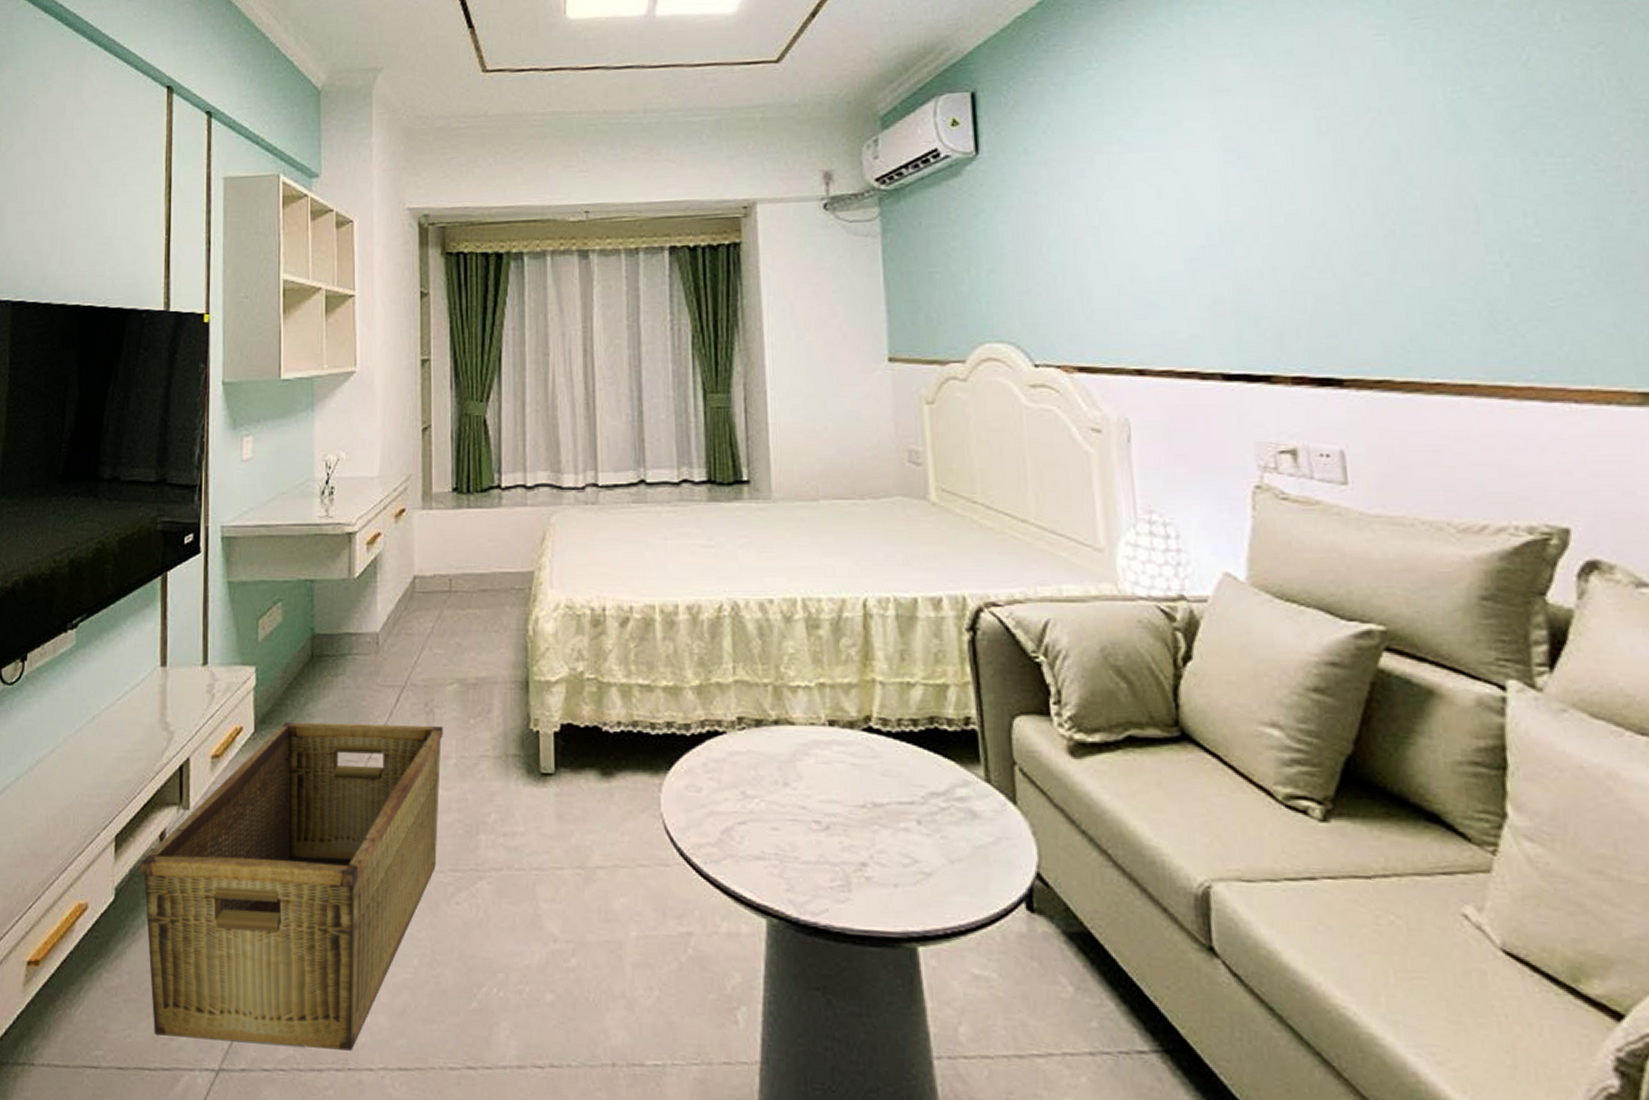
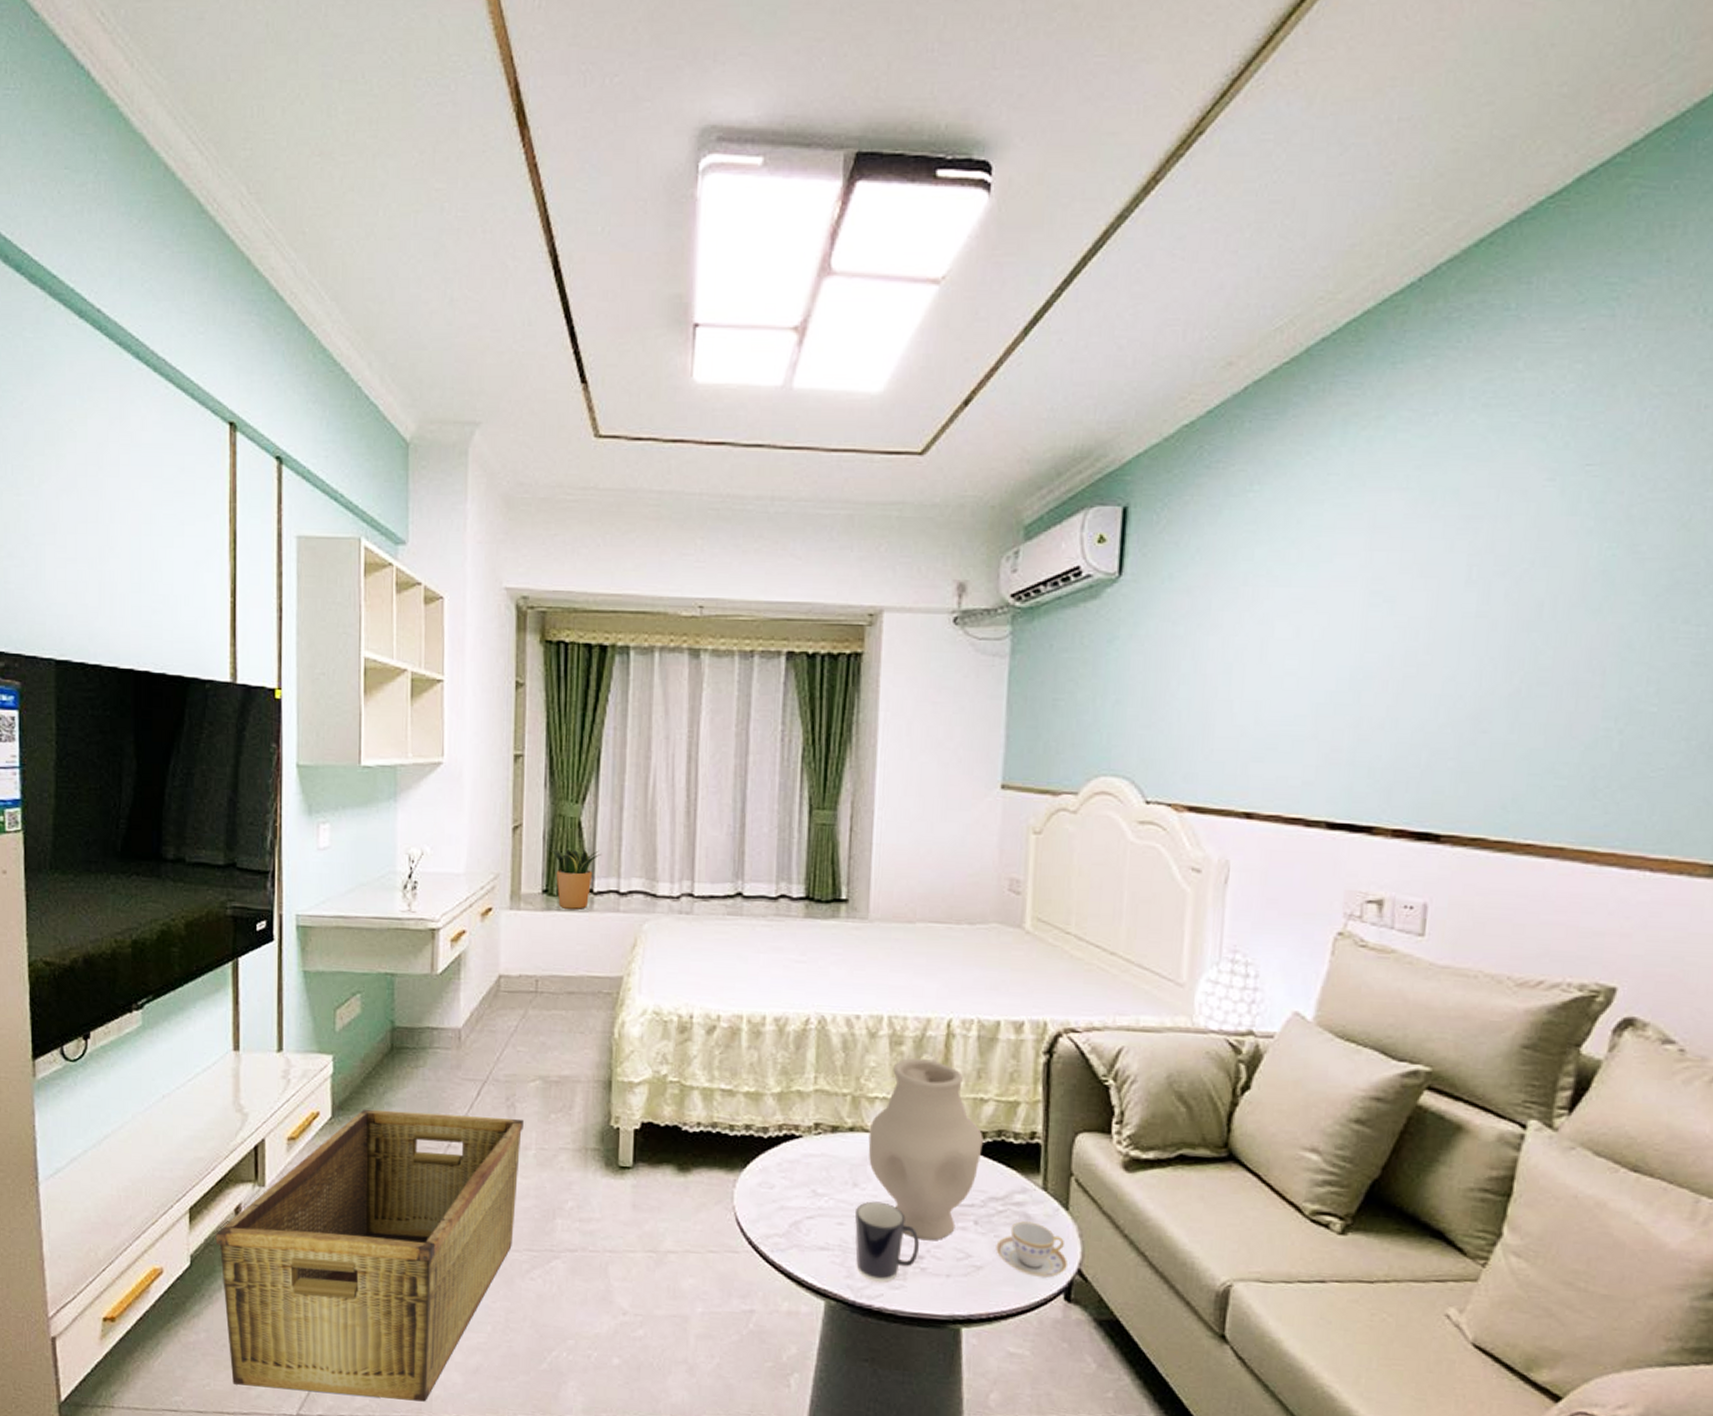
potted plant: none [455,443,508,505] -> present [547,845,602,909]
mug: none [789,802,861,896] -> present [855,1201,919,1283]
vase: none [794,642,916,845] -> present [868,1058,983,1241]
teacup: none [943,819,1024,885] -> present [996,1221,1067,1278]

